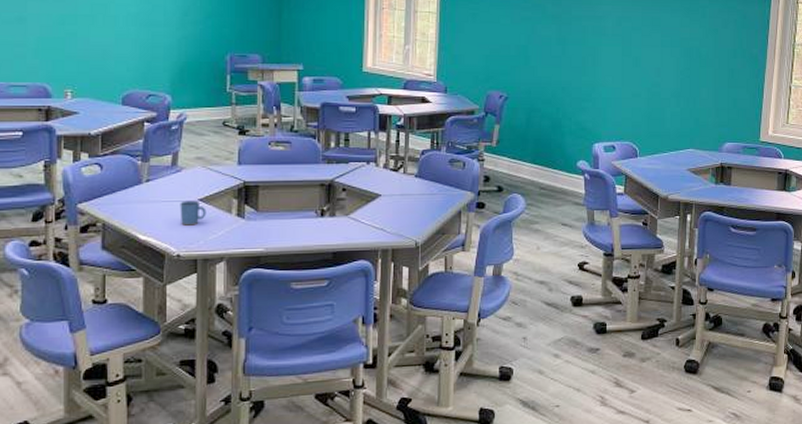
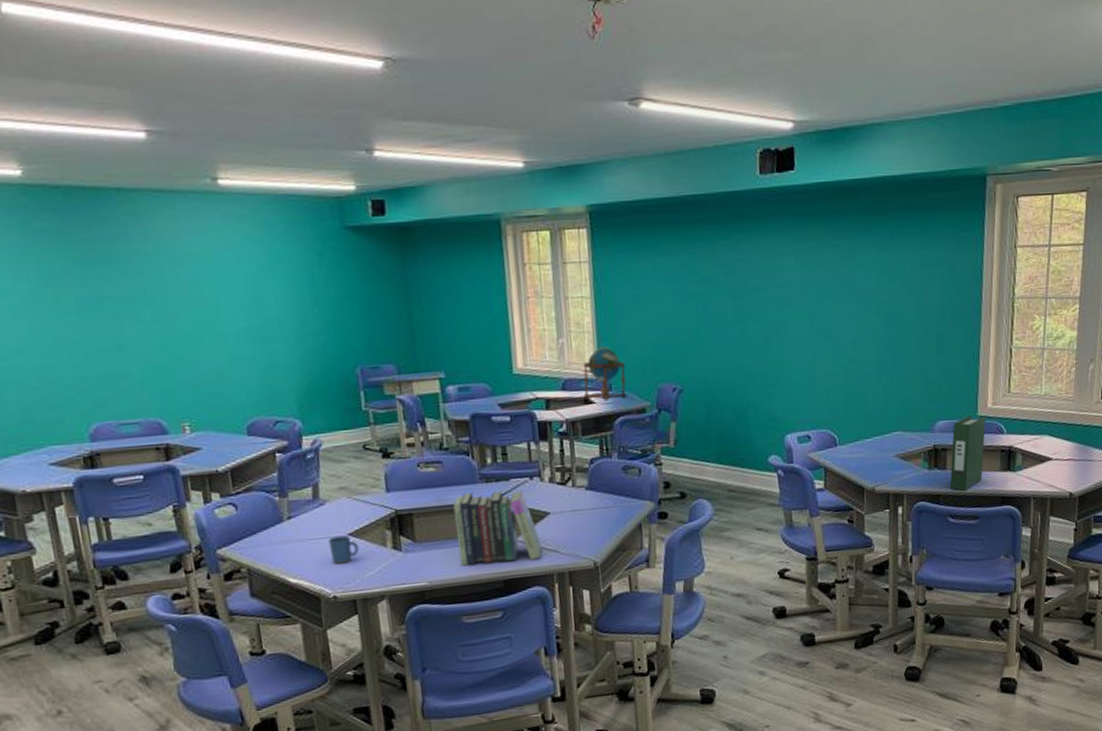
books: none [295,171,370,237] -> present [453,489,542,566]
globe: none [421,55,460,102] -> present [583,347,627,401]
binder: none [733,140,767,205] -> present [949,415,987,491]

